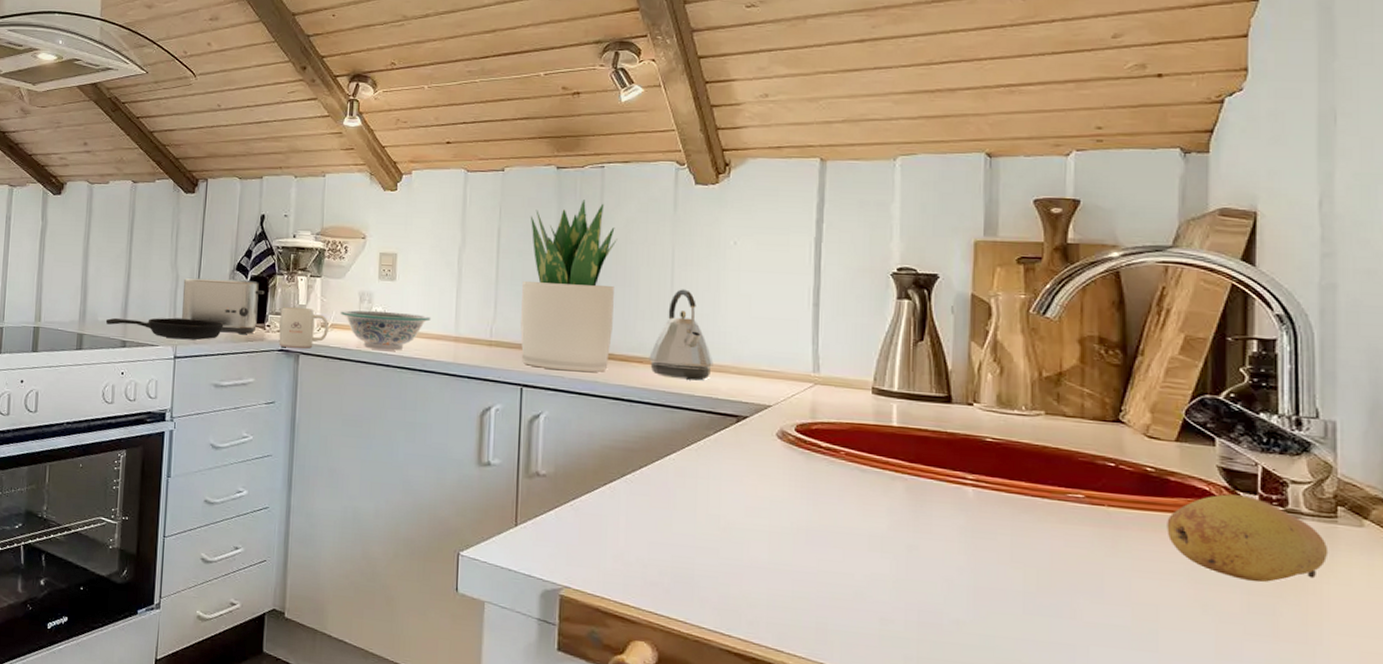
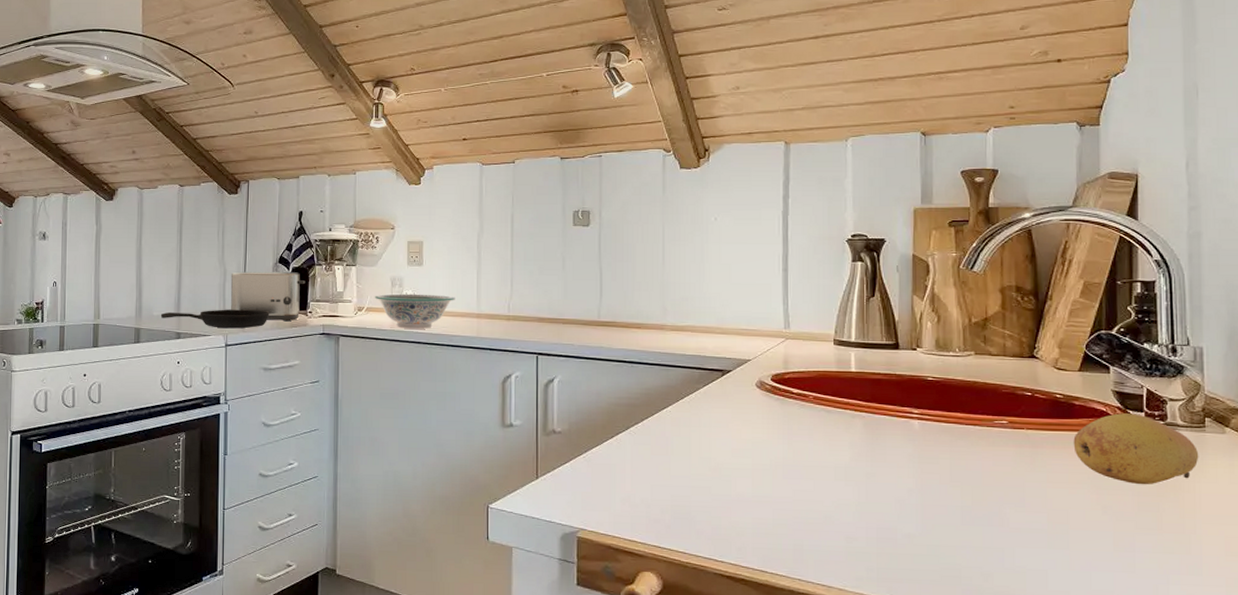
mug: present [278,306,329,350] -> none [320,294,364,332]
planter: present [520,200,617,373] -> none [534,186,615,339]
kettle: present [649,289,714,381] -> none [646,262,701,341]

